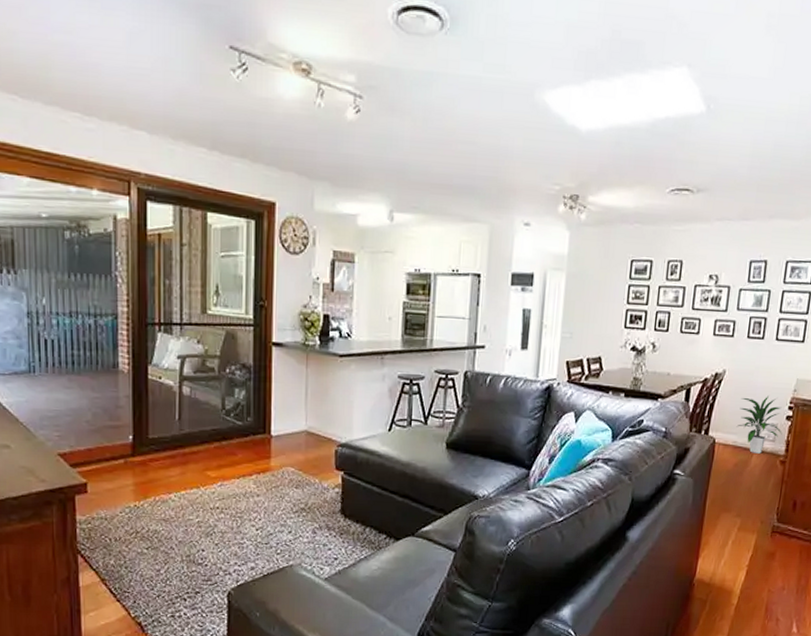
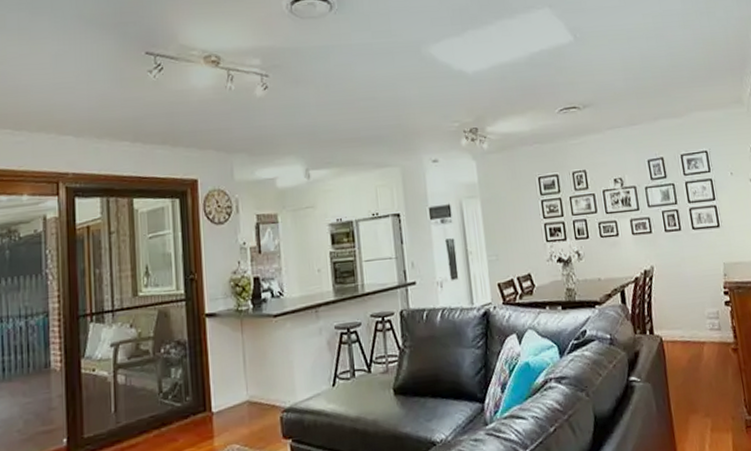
indoor plant: present [736,396,782,454] -> none [675,284,726,346]

